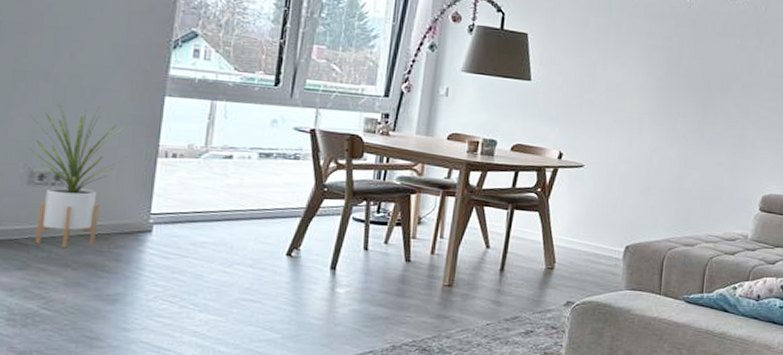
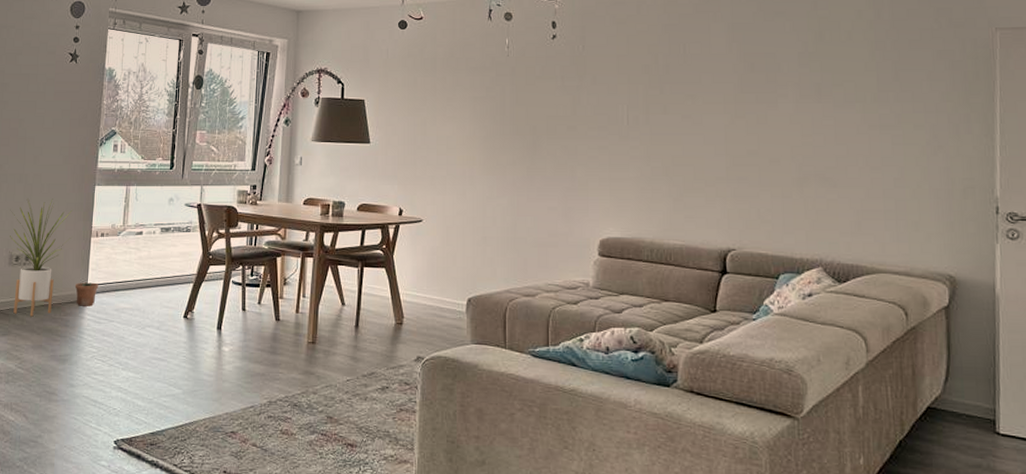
planter: none [131,210,168,239] -> present [74,282,99,306]

